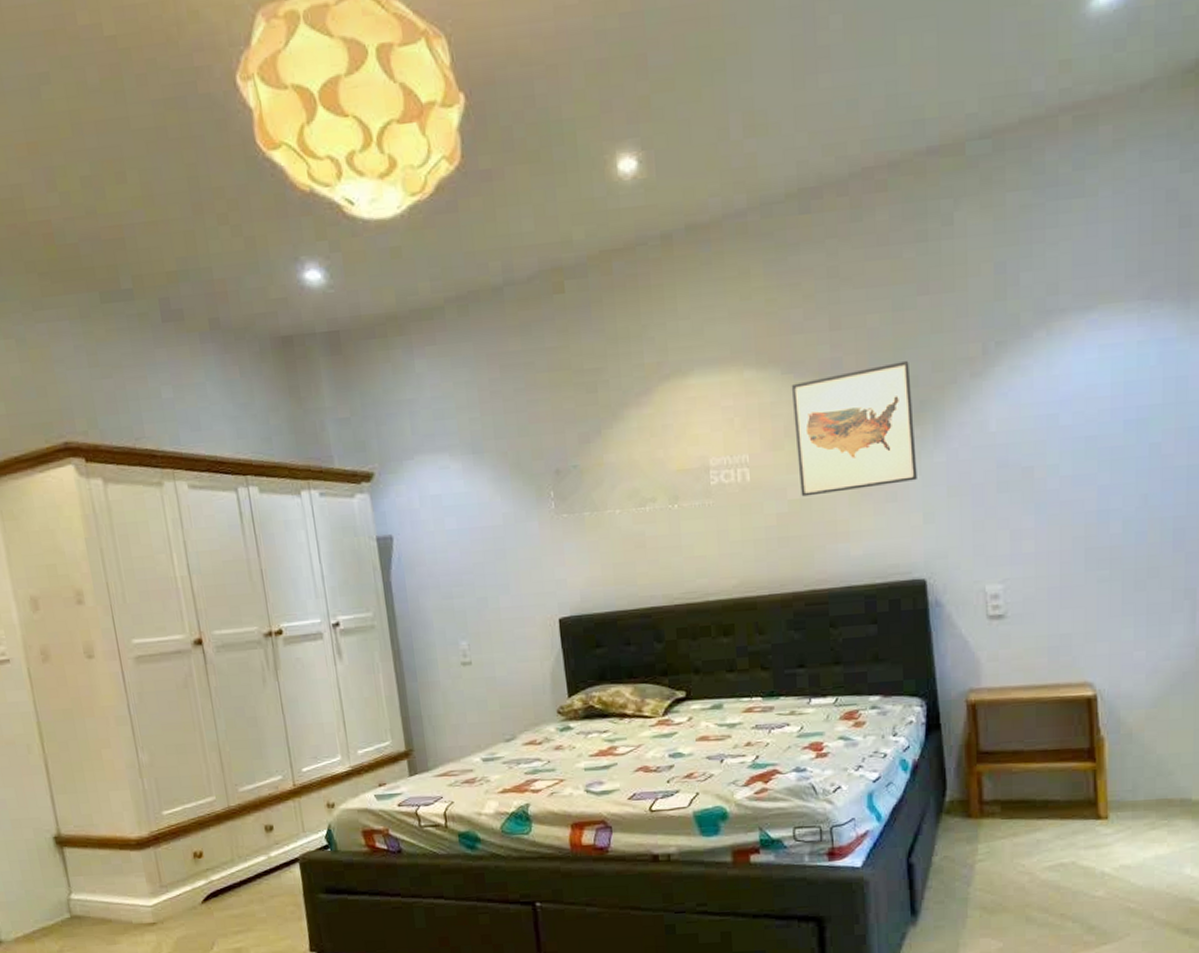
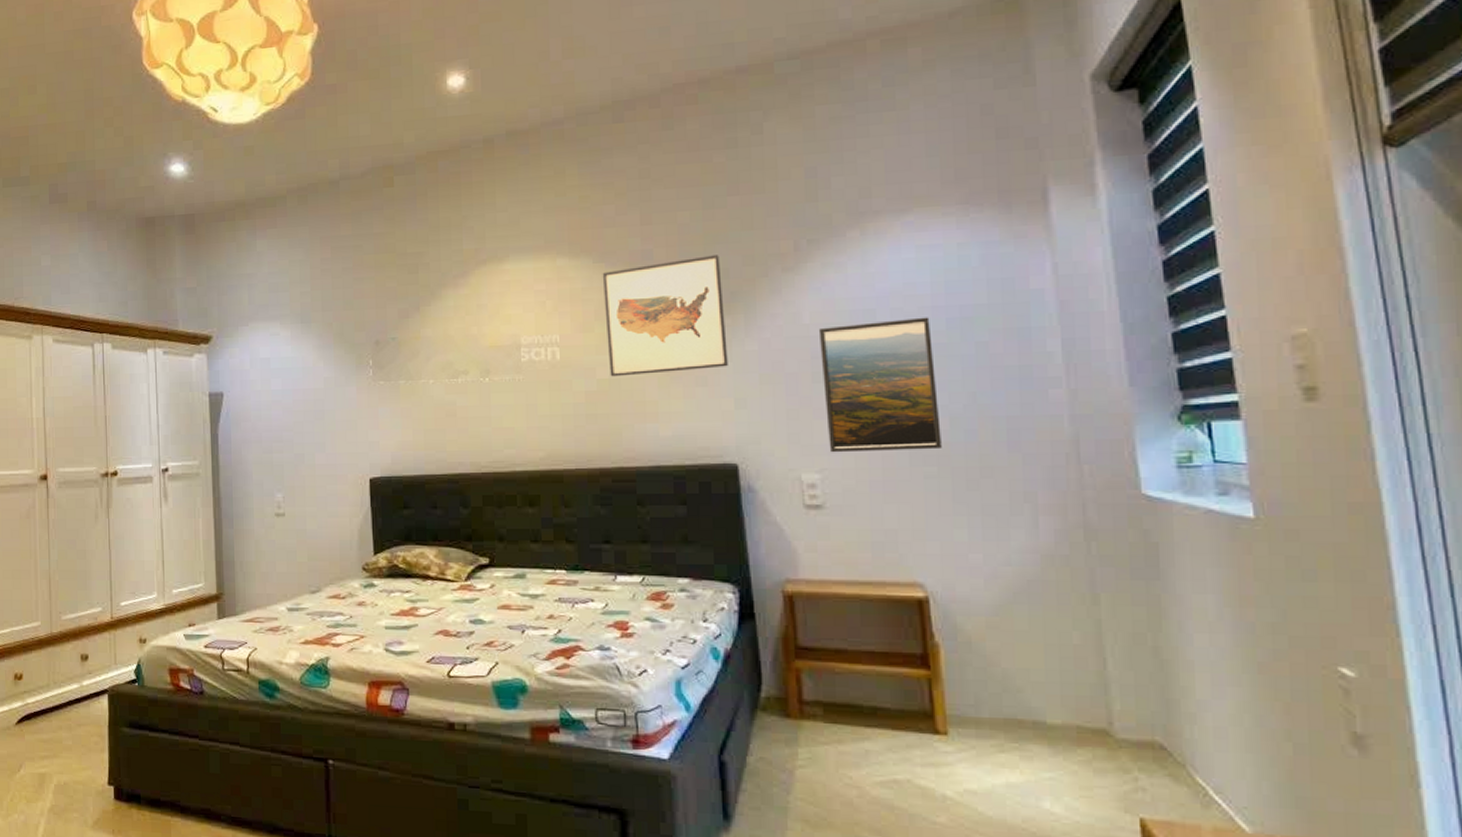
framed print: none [1004,420,1114,563] -> present [818,317,942,453]

